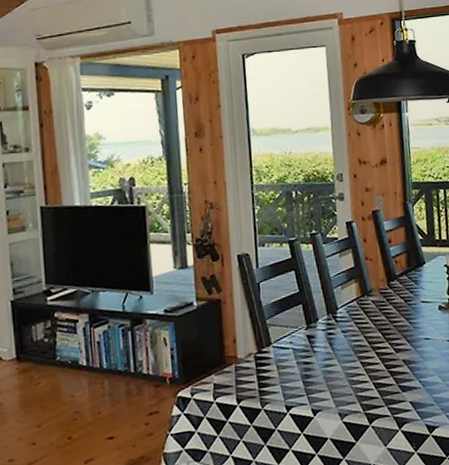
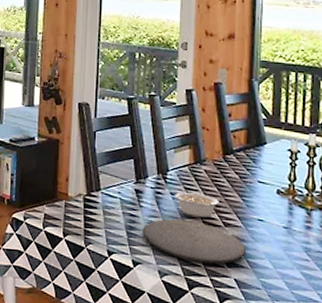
plate: none [318,354,418,396] -> present [142,219,247,264]
legume: none [346,325,389,350] -> present [174,192,219,217]

